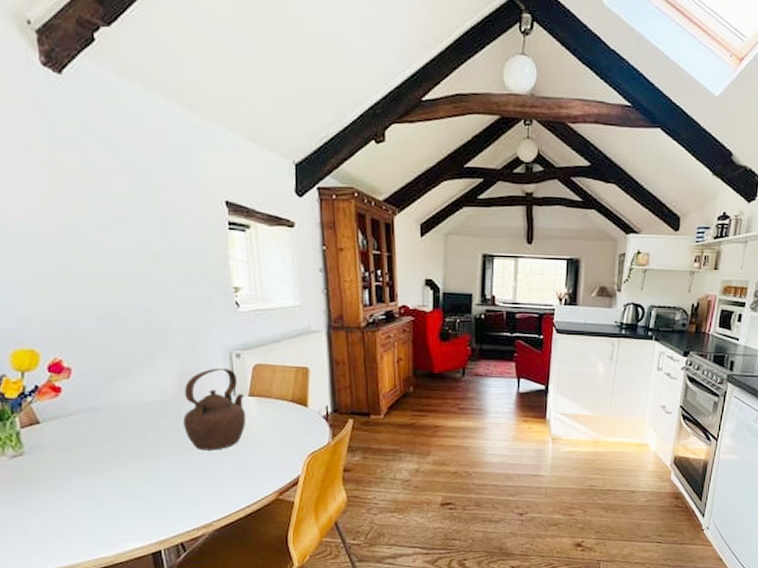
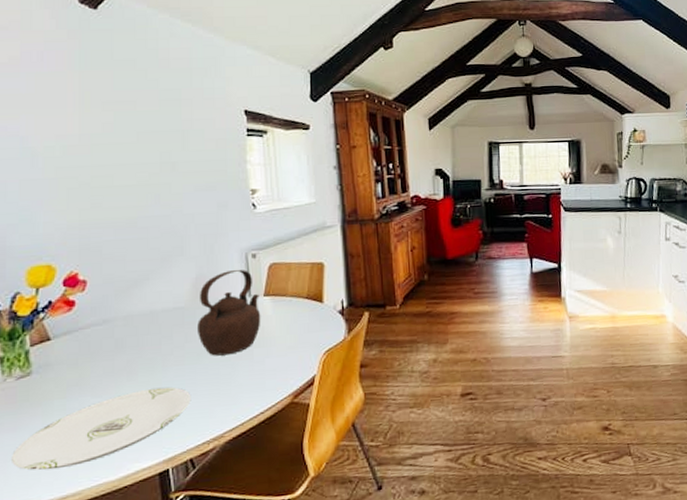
plate: none [12,476,180,543] -> present [12,387,191,471]

